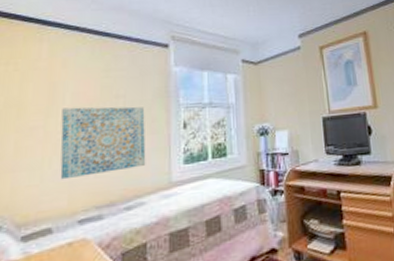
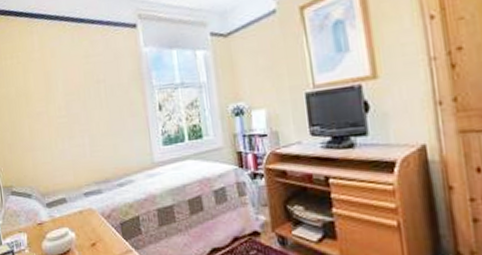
wall art: present [60,106,146,180] -> none [57,90,130,159]

